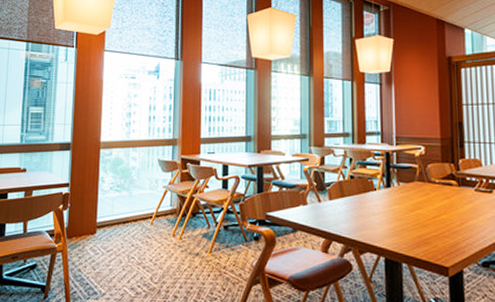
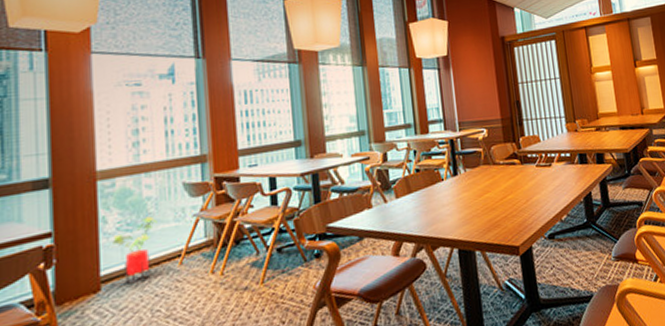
house plant: none [107,182,138,233] -> present [113,216,157,285]

